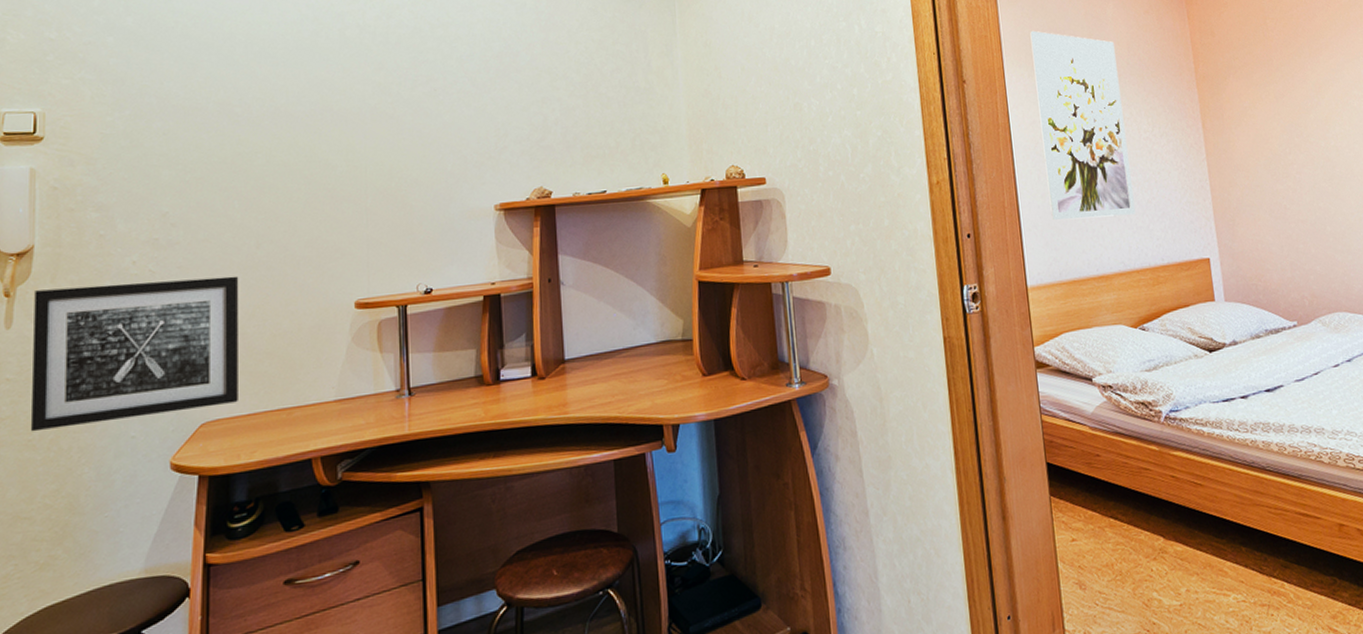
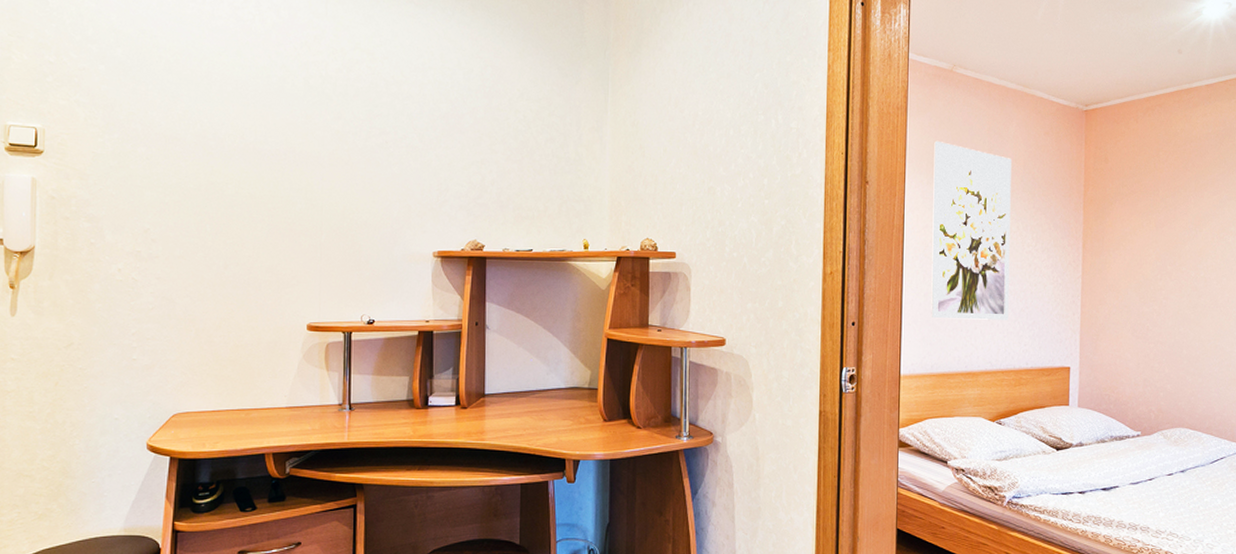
wall art: present [30,276,239,432] -> none [31,286,209,405]

